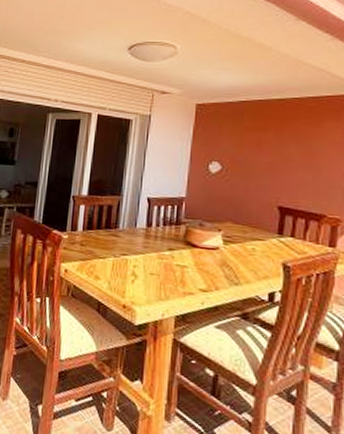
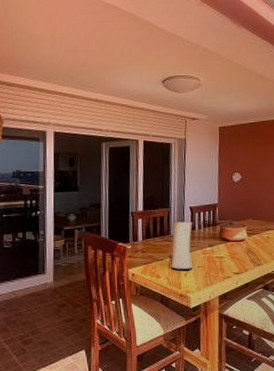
vase: none [115,213,149,275] -> present [171,221,193,270]

